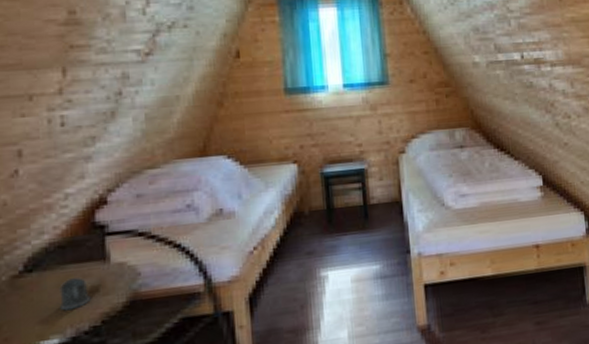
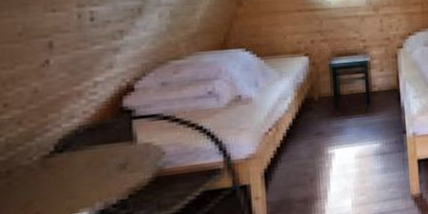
mug: present [59,277,91,311] -> none [89,157,118,187]

